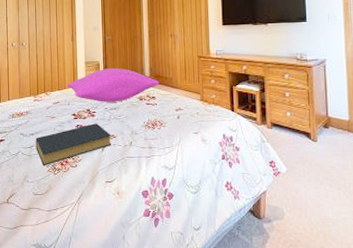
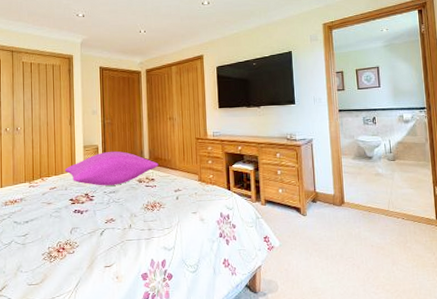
hardback book: present [35,123,111,166] -> none [30,207,110,255]

